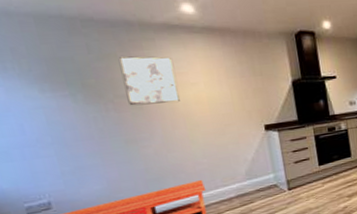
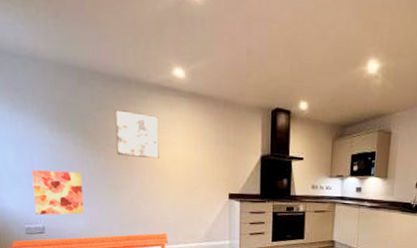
wall art: none [23,132,100,189] -> present [31,170,85,215]

